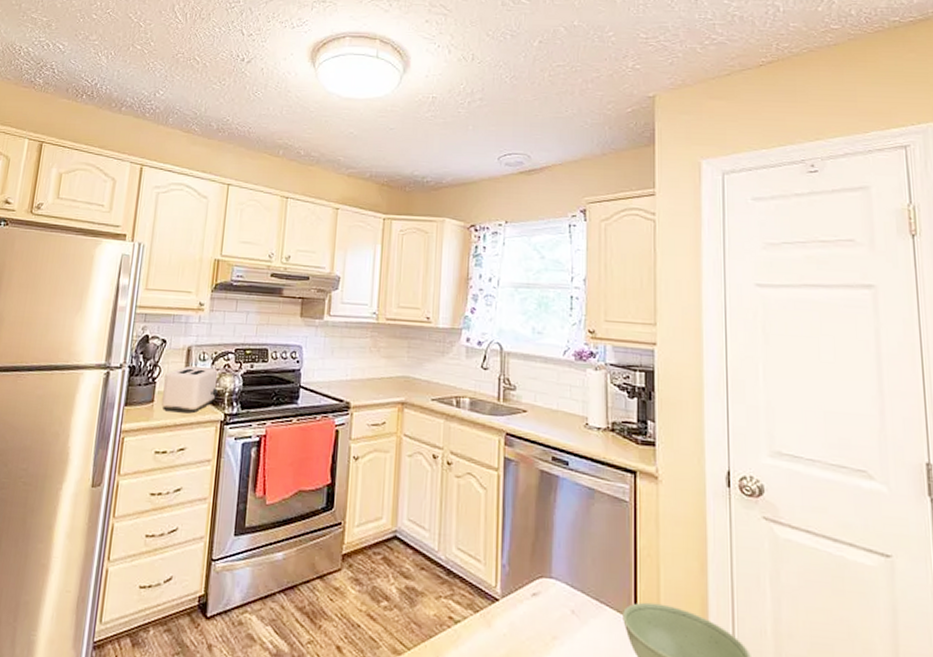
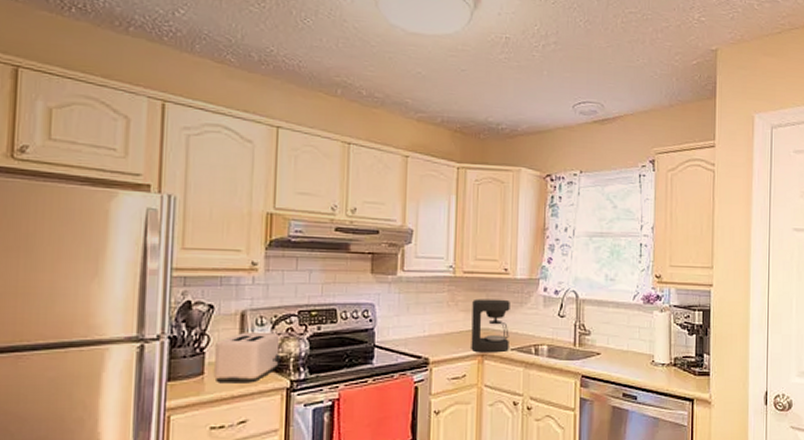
coffee maker: none [391,346,432,402] -> present [471,299,510,353]

